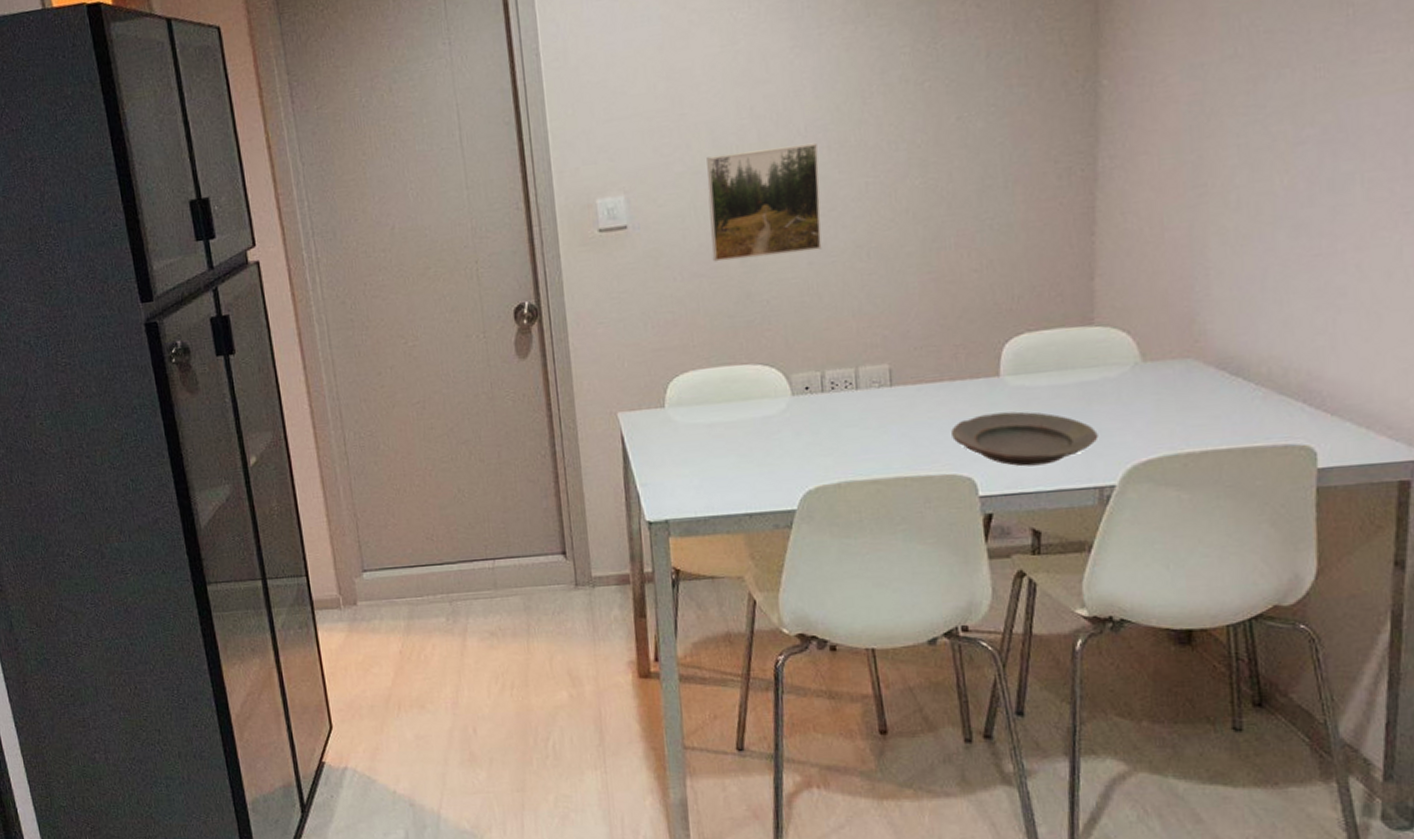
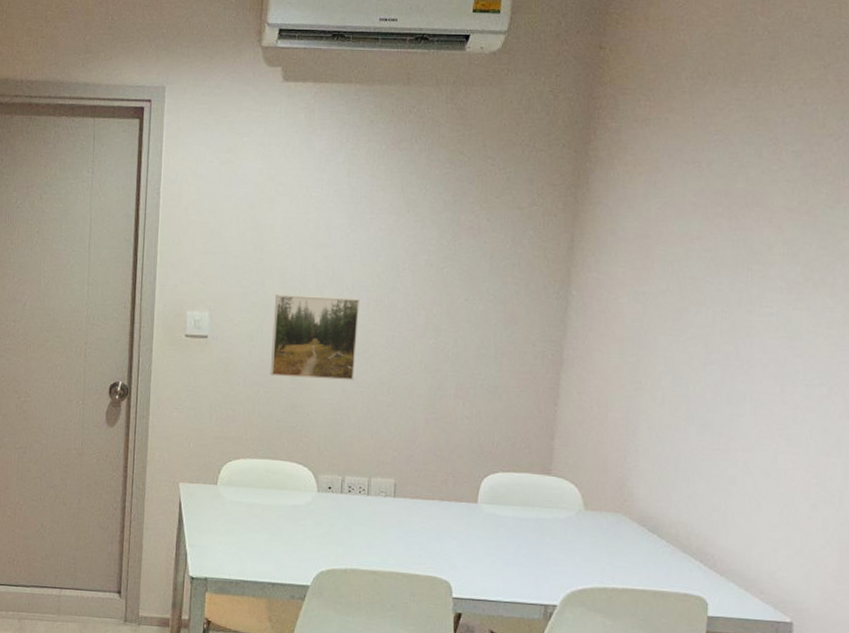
plate: present [951,411,1098,467] -> none [437,531,547,580]

